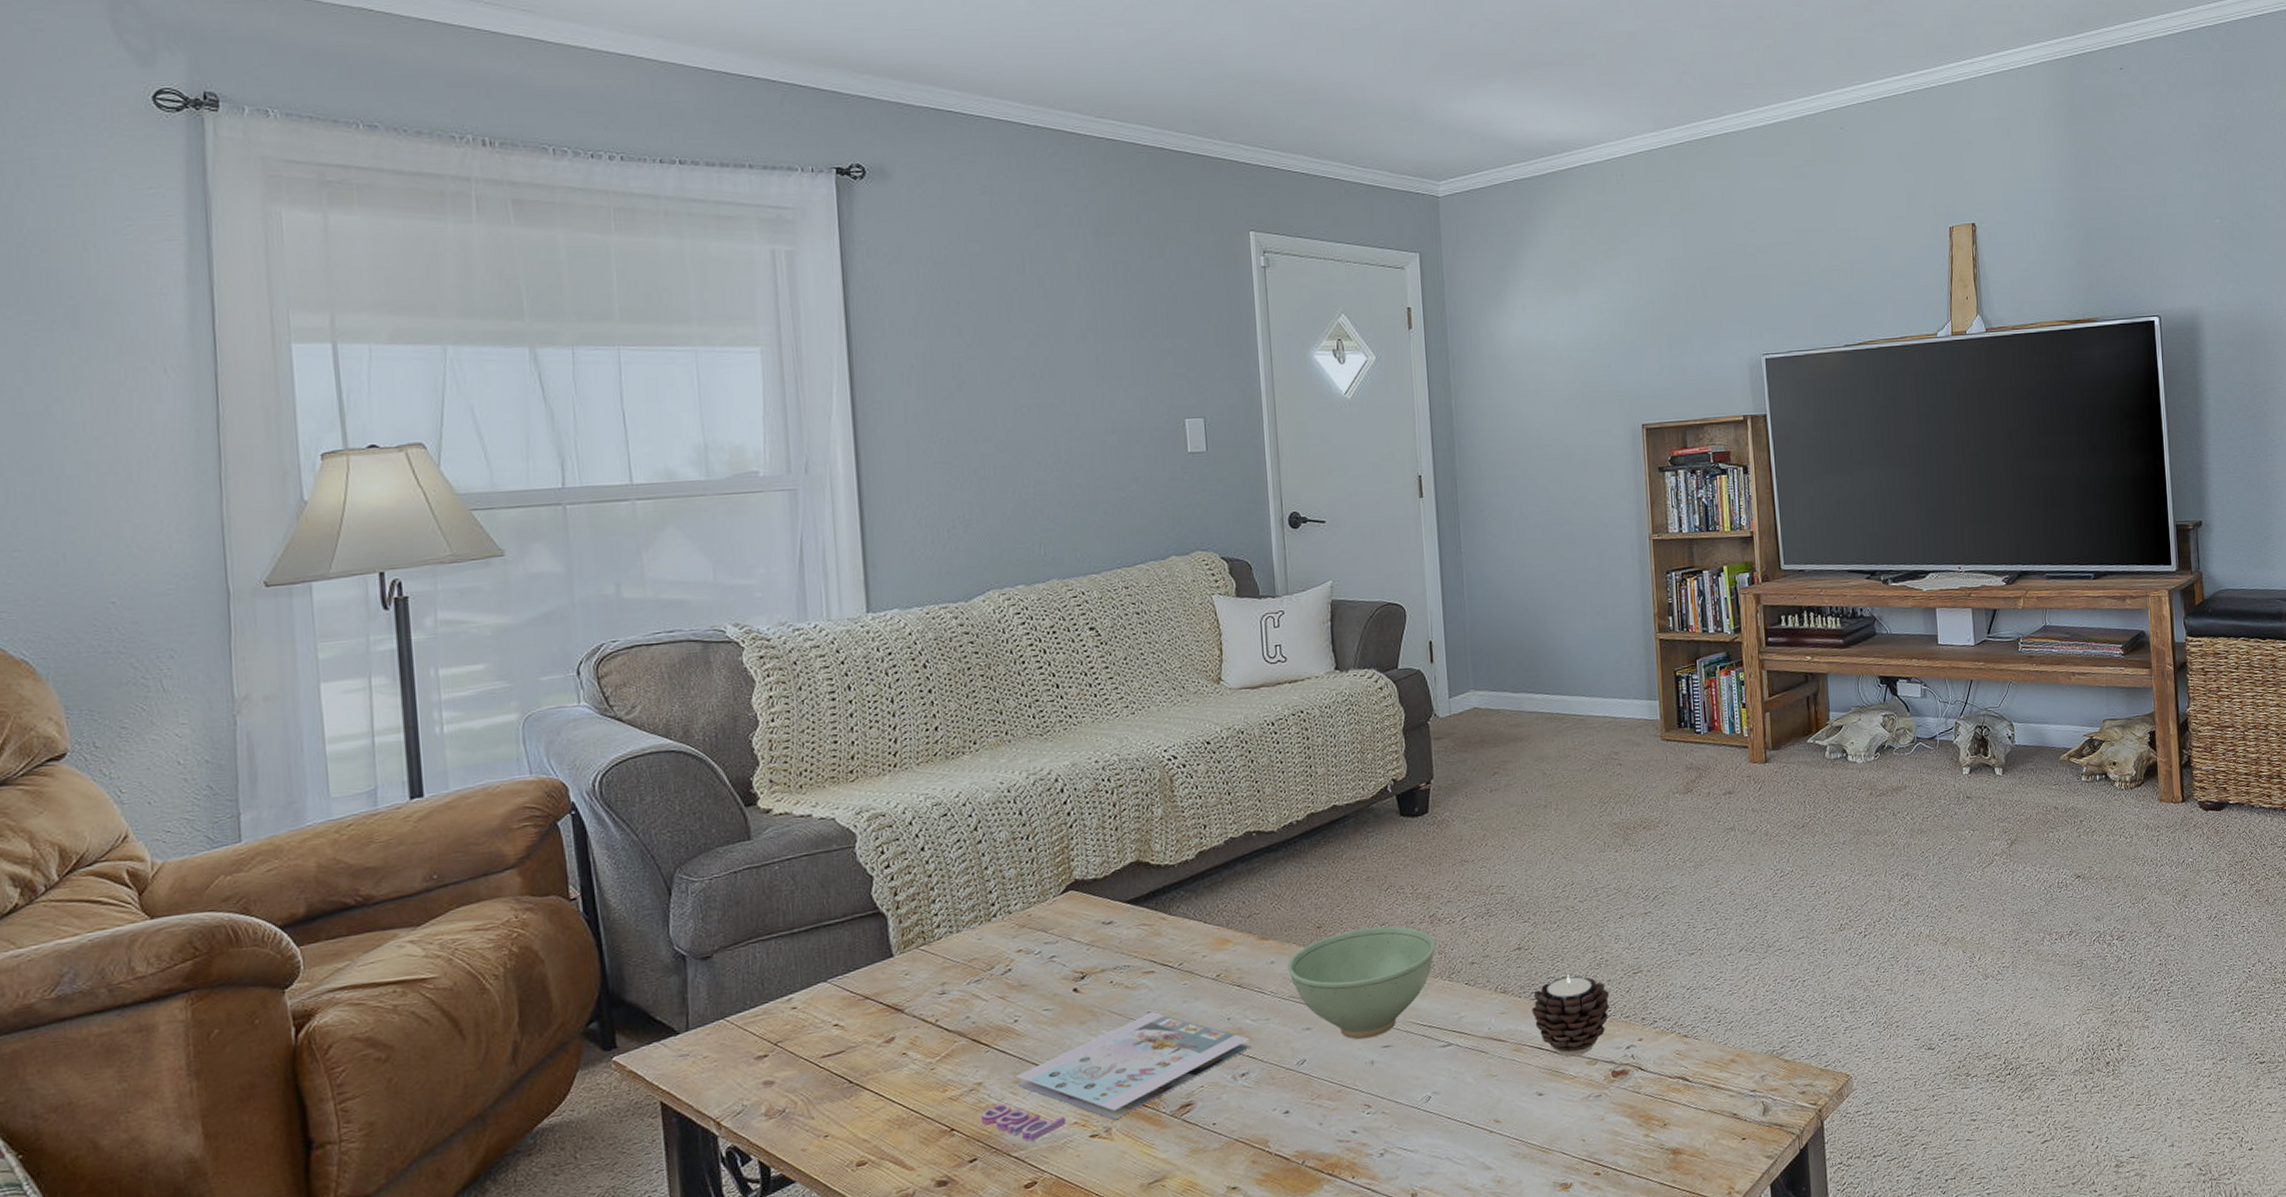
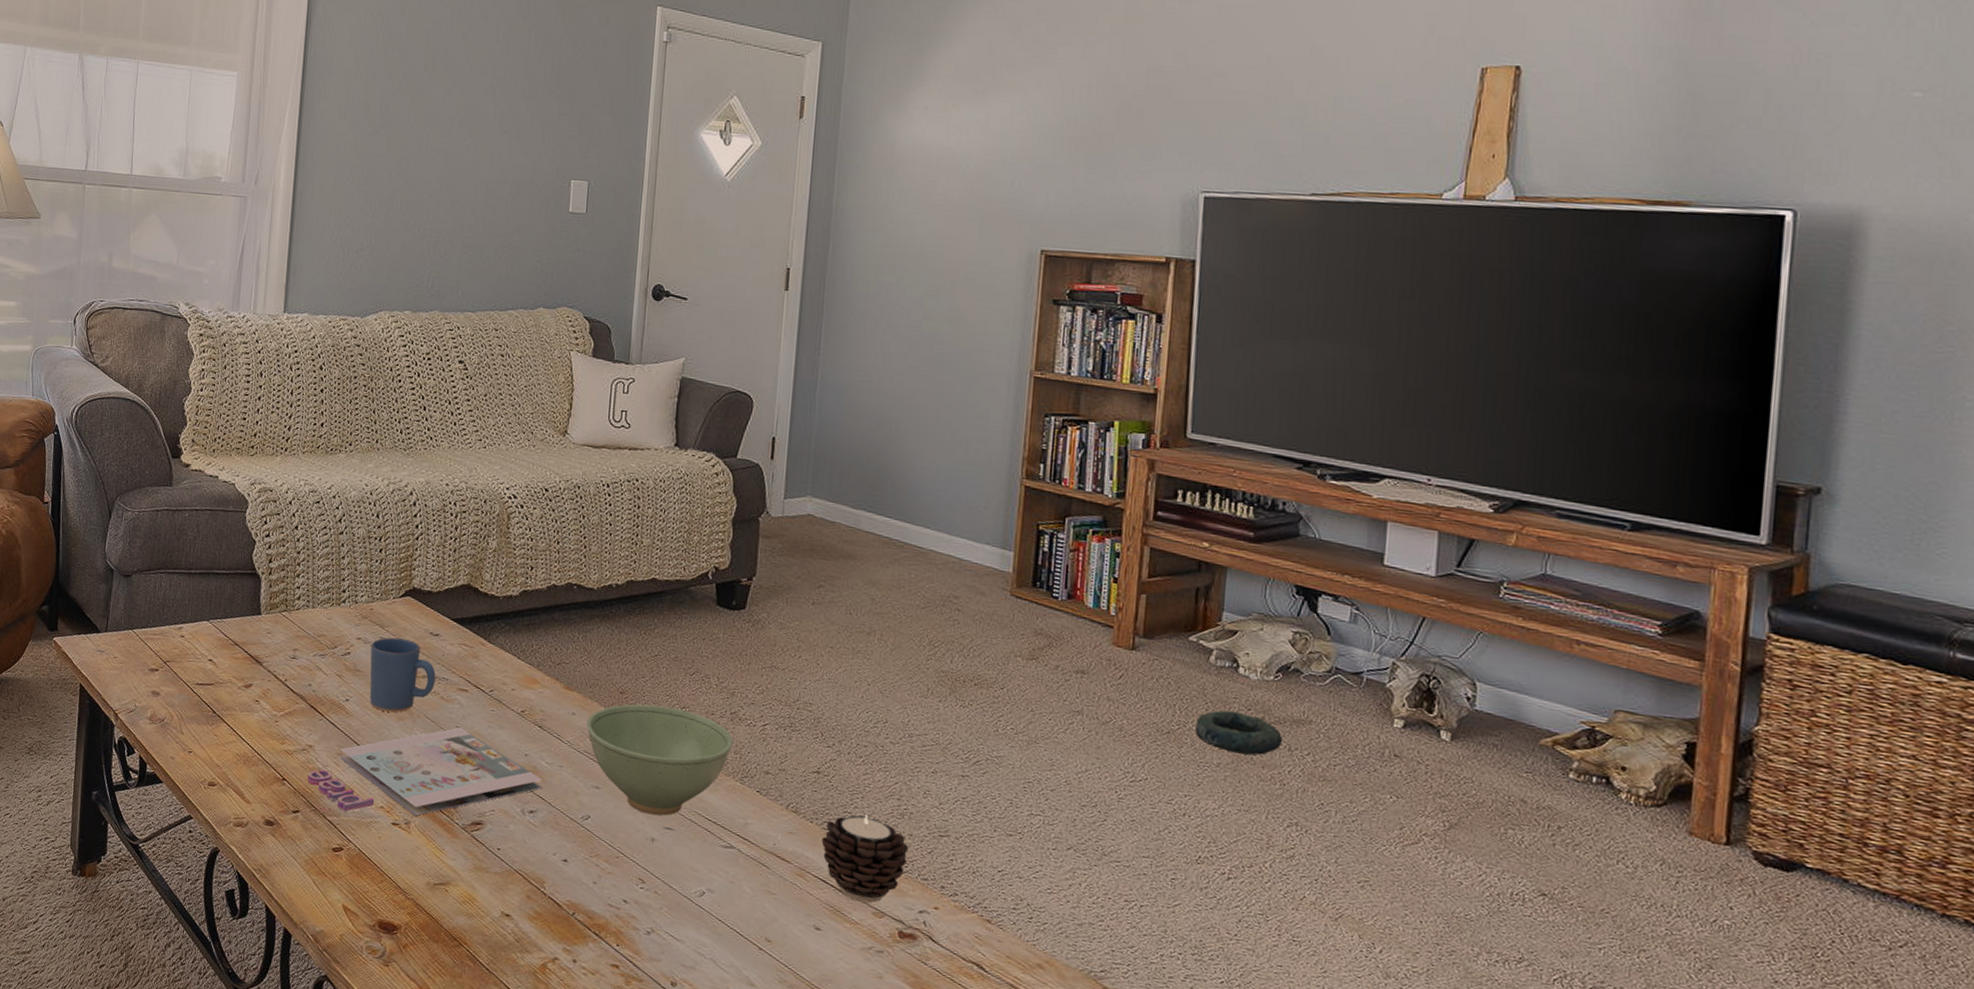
mug: none [1034,936,1116,1021] -> present [369,637,436,713]
dog toy: none [1822,793,1888,829] -> present [1195,710,1284,755]

